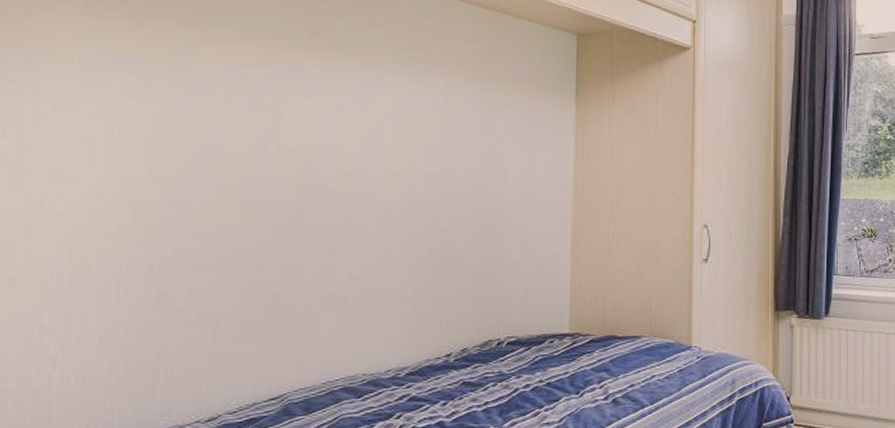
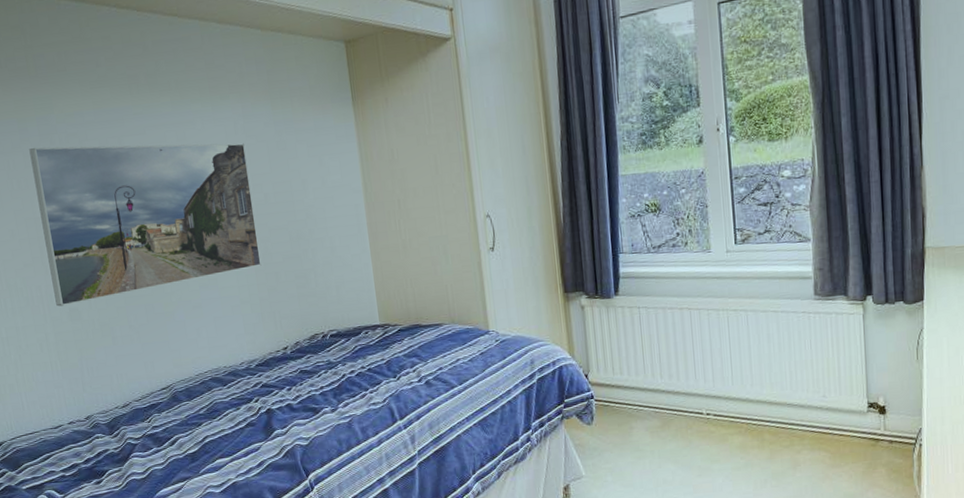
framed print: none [139,94,442,289] -> present [29,143,261,307]

